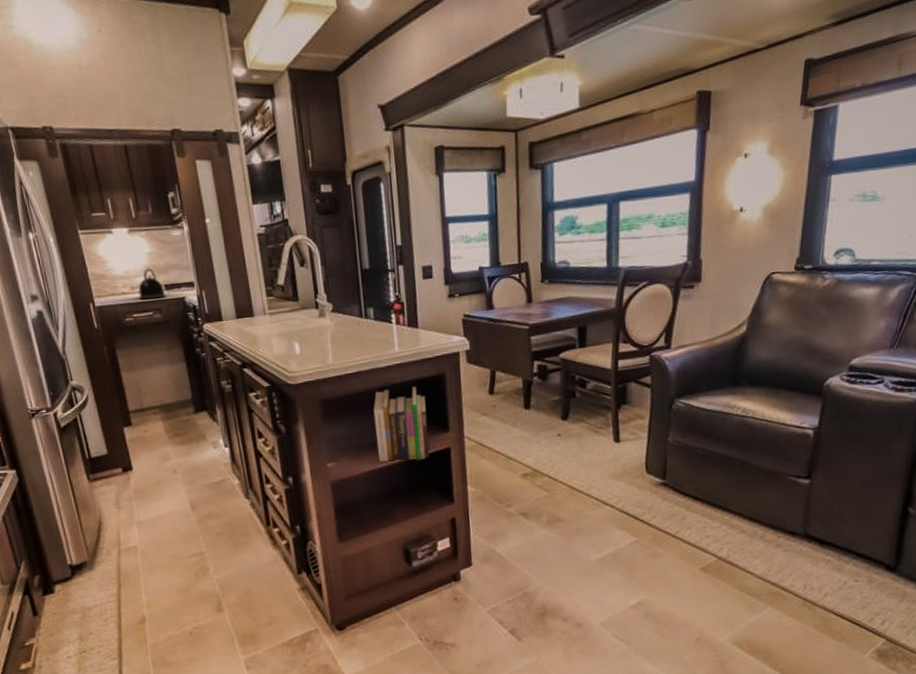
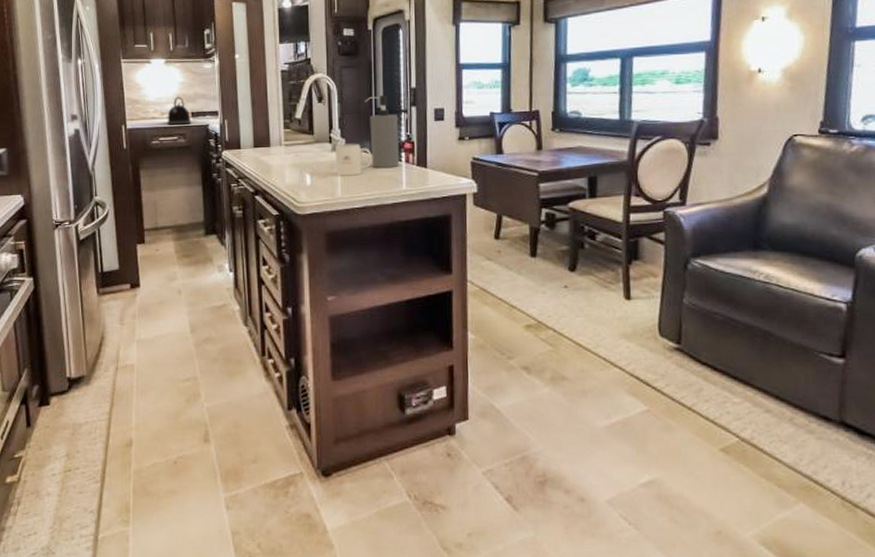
mug: none [322,307,362,342] -> present [335,143,372,176]
soap dispenser: none [349,255,391,332] -> present [364,95,400,169]
books: present [373,386,429,463] -> none [377,225,431,301]

